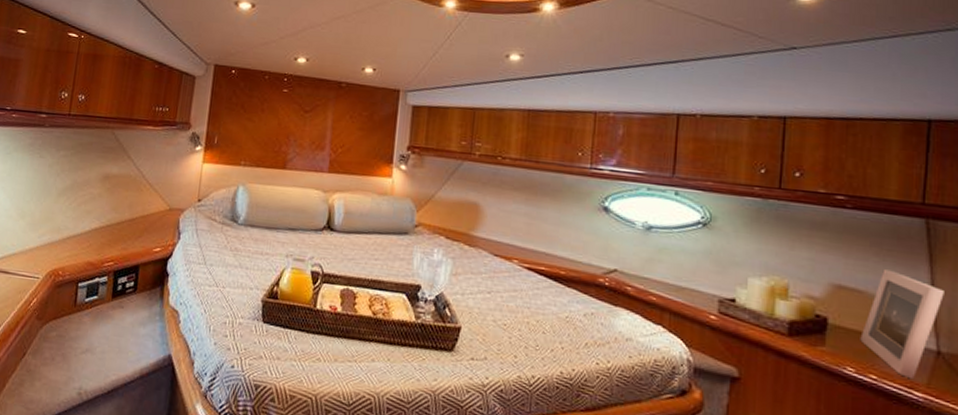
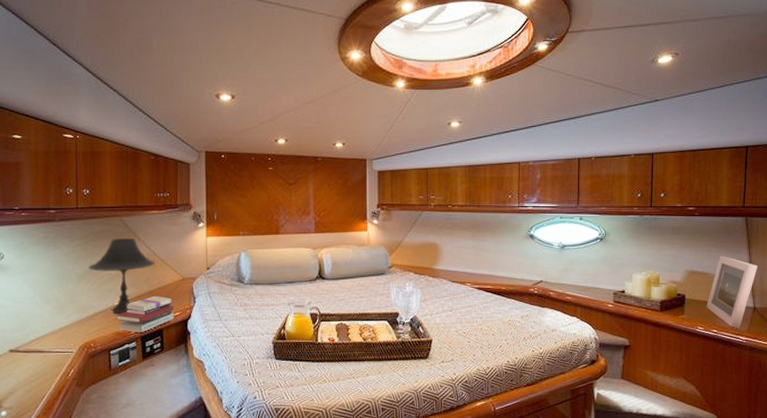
table lamp: none [70,153,143,241] -> present [88,238,155,314]
books: none [90,224,156,266] -> present [116,295,174,332]

